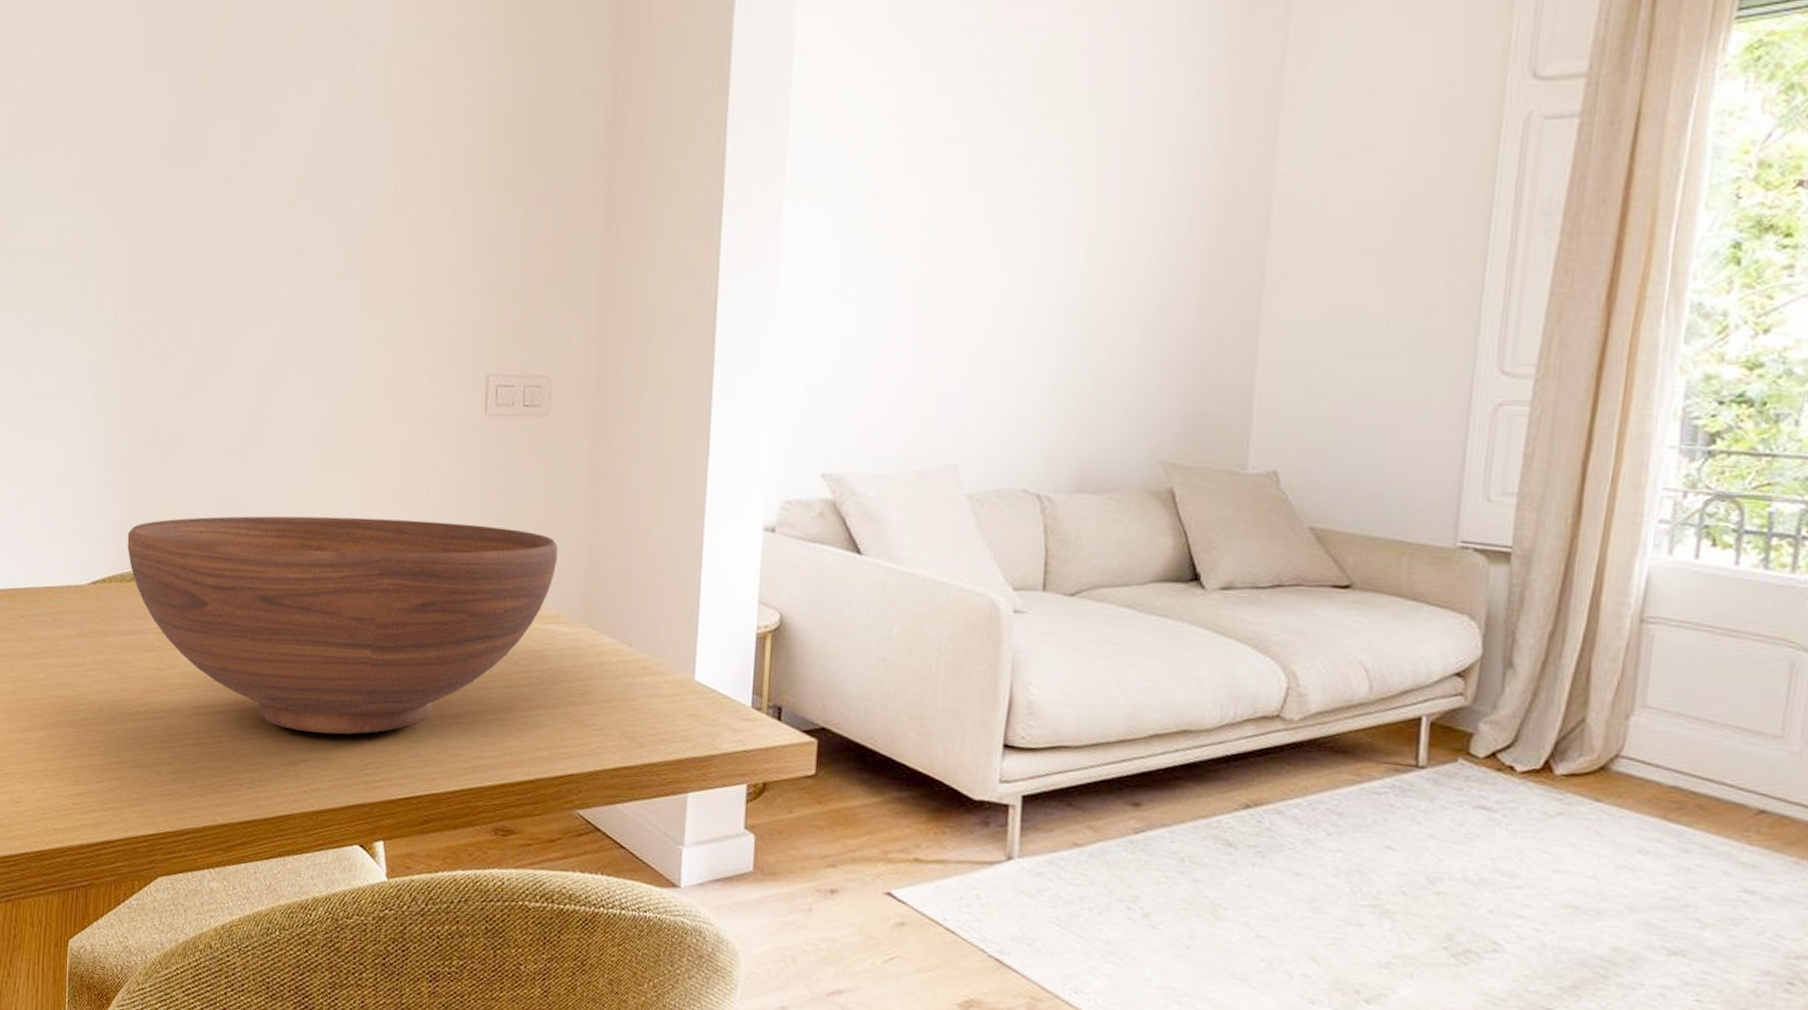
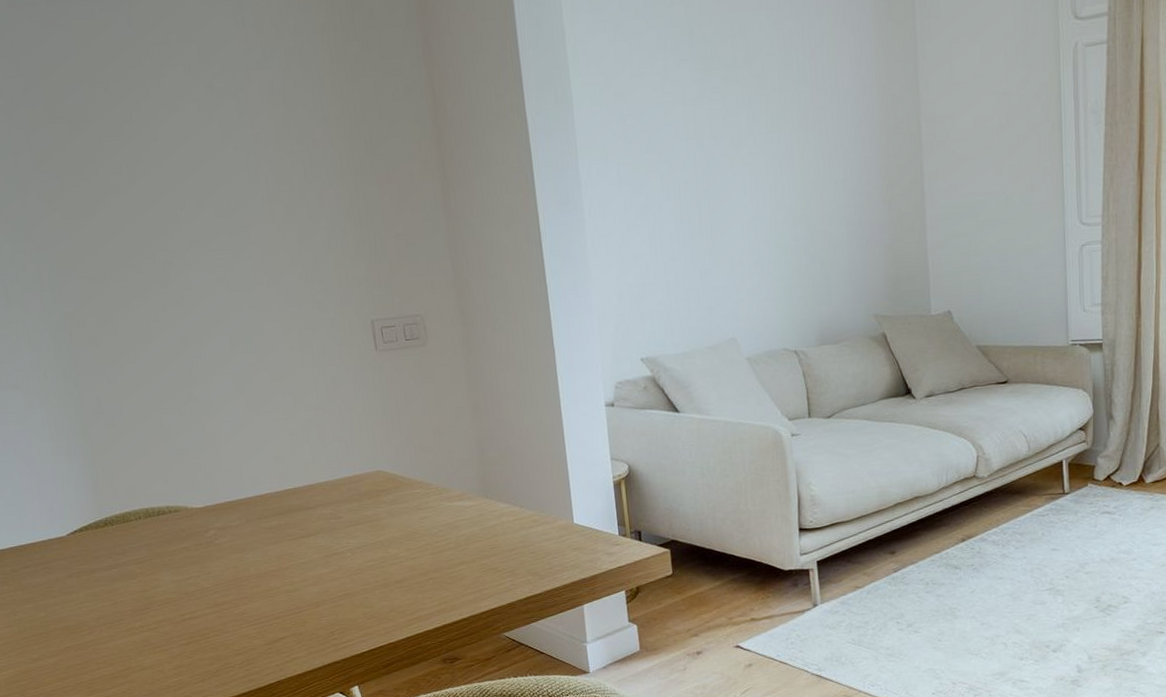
fruit bowl: present [127,515,558,735] -> none [93,435,454,617]

